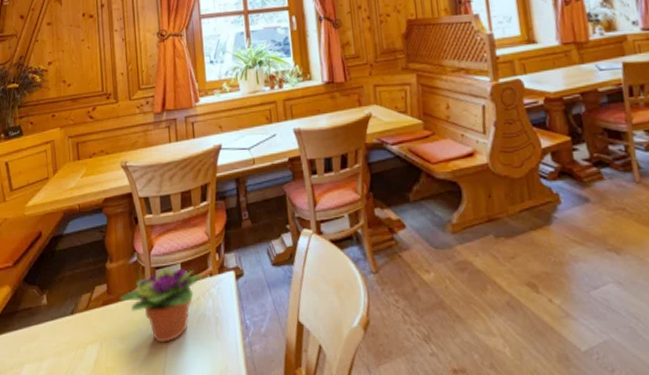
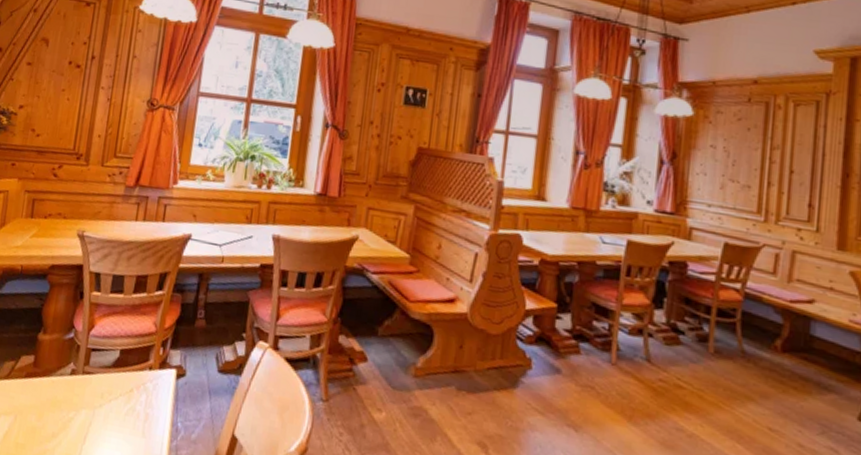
potted flower: present [120,268,204,343] -> none [46,352,142,430]

